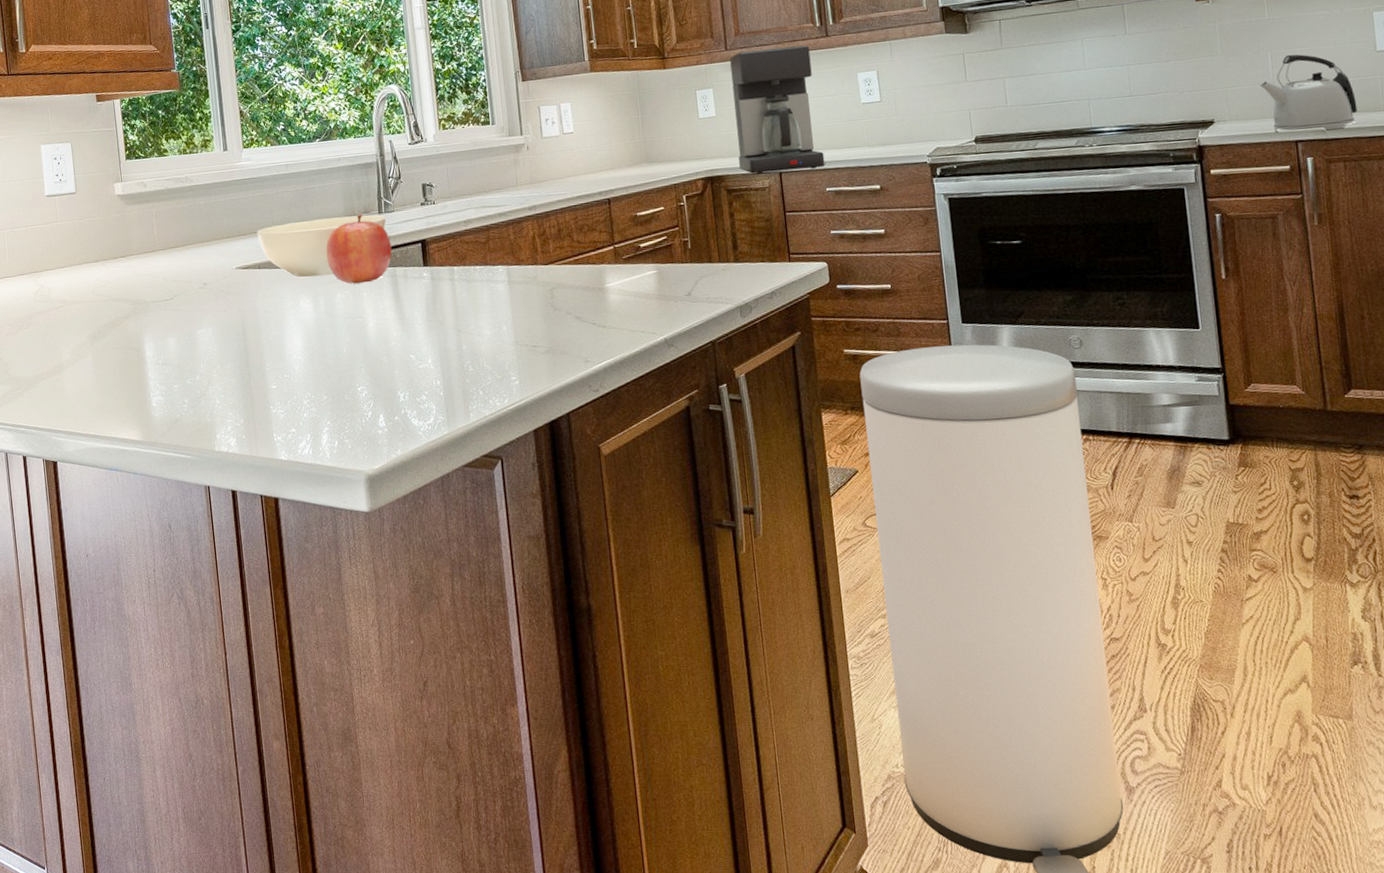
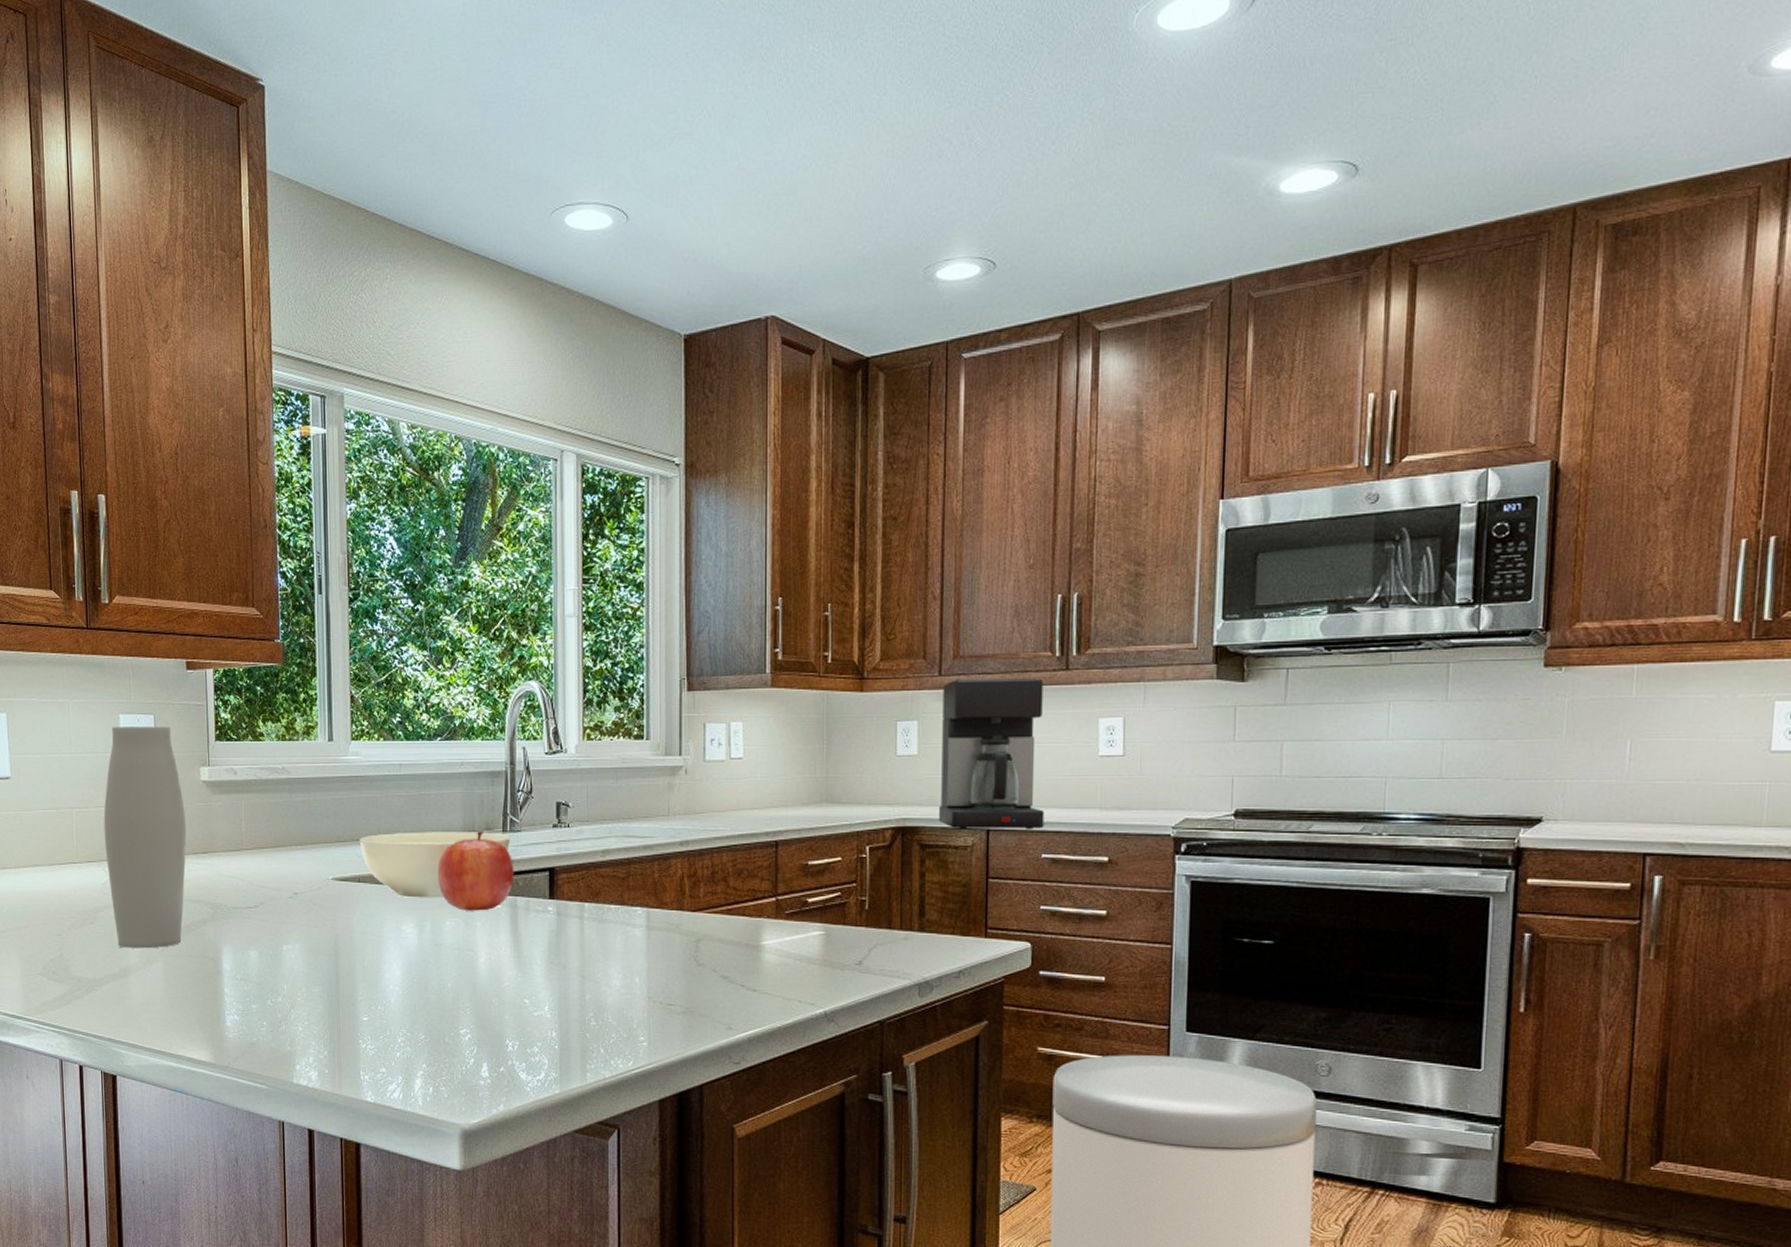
vase: none [31,151,108,347] -> present [103,726,187,949]
kettle: present [1260,54,1358,132] -> none [1609,745,1732,845]

